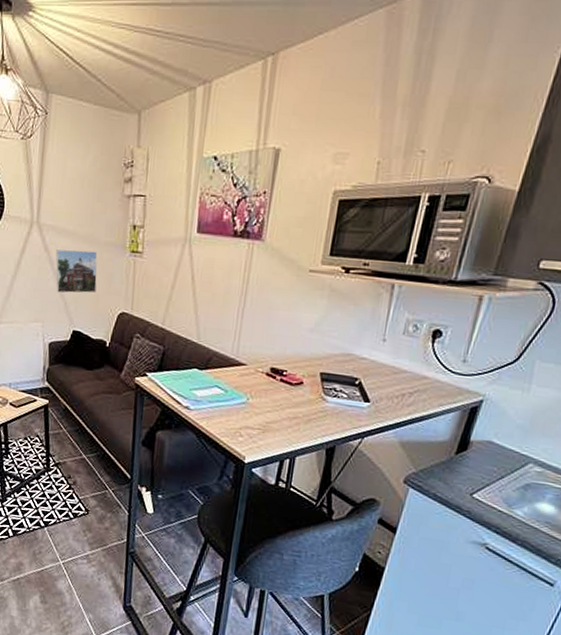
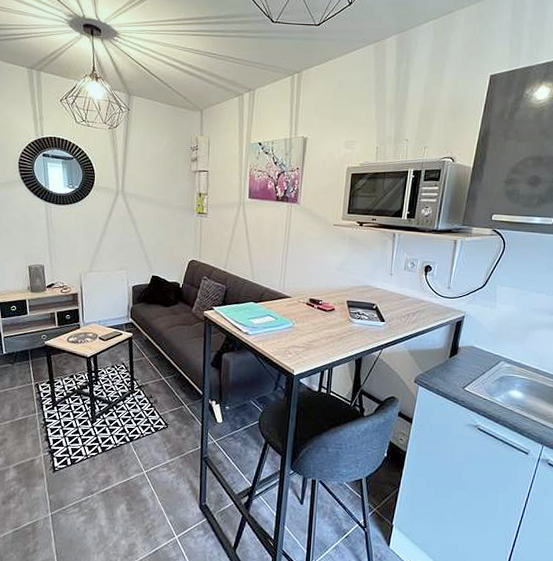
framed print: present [55,249,98,293] -> none [137,212,172,247]

